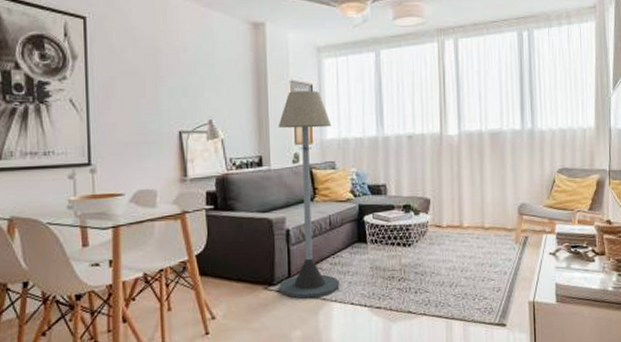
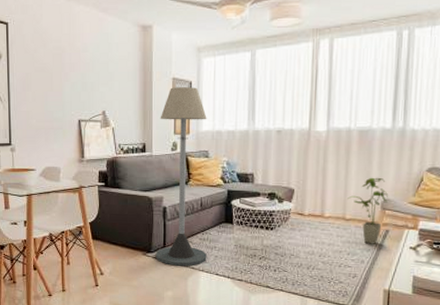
house plant: none [485,181,524,253] -> present [347,177,388,244]

